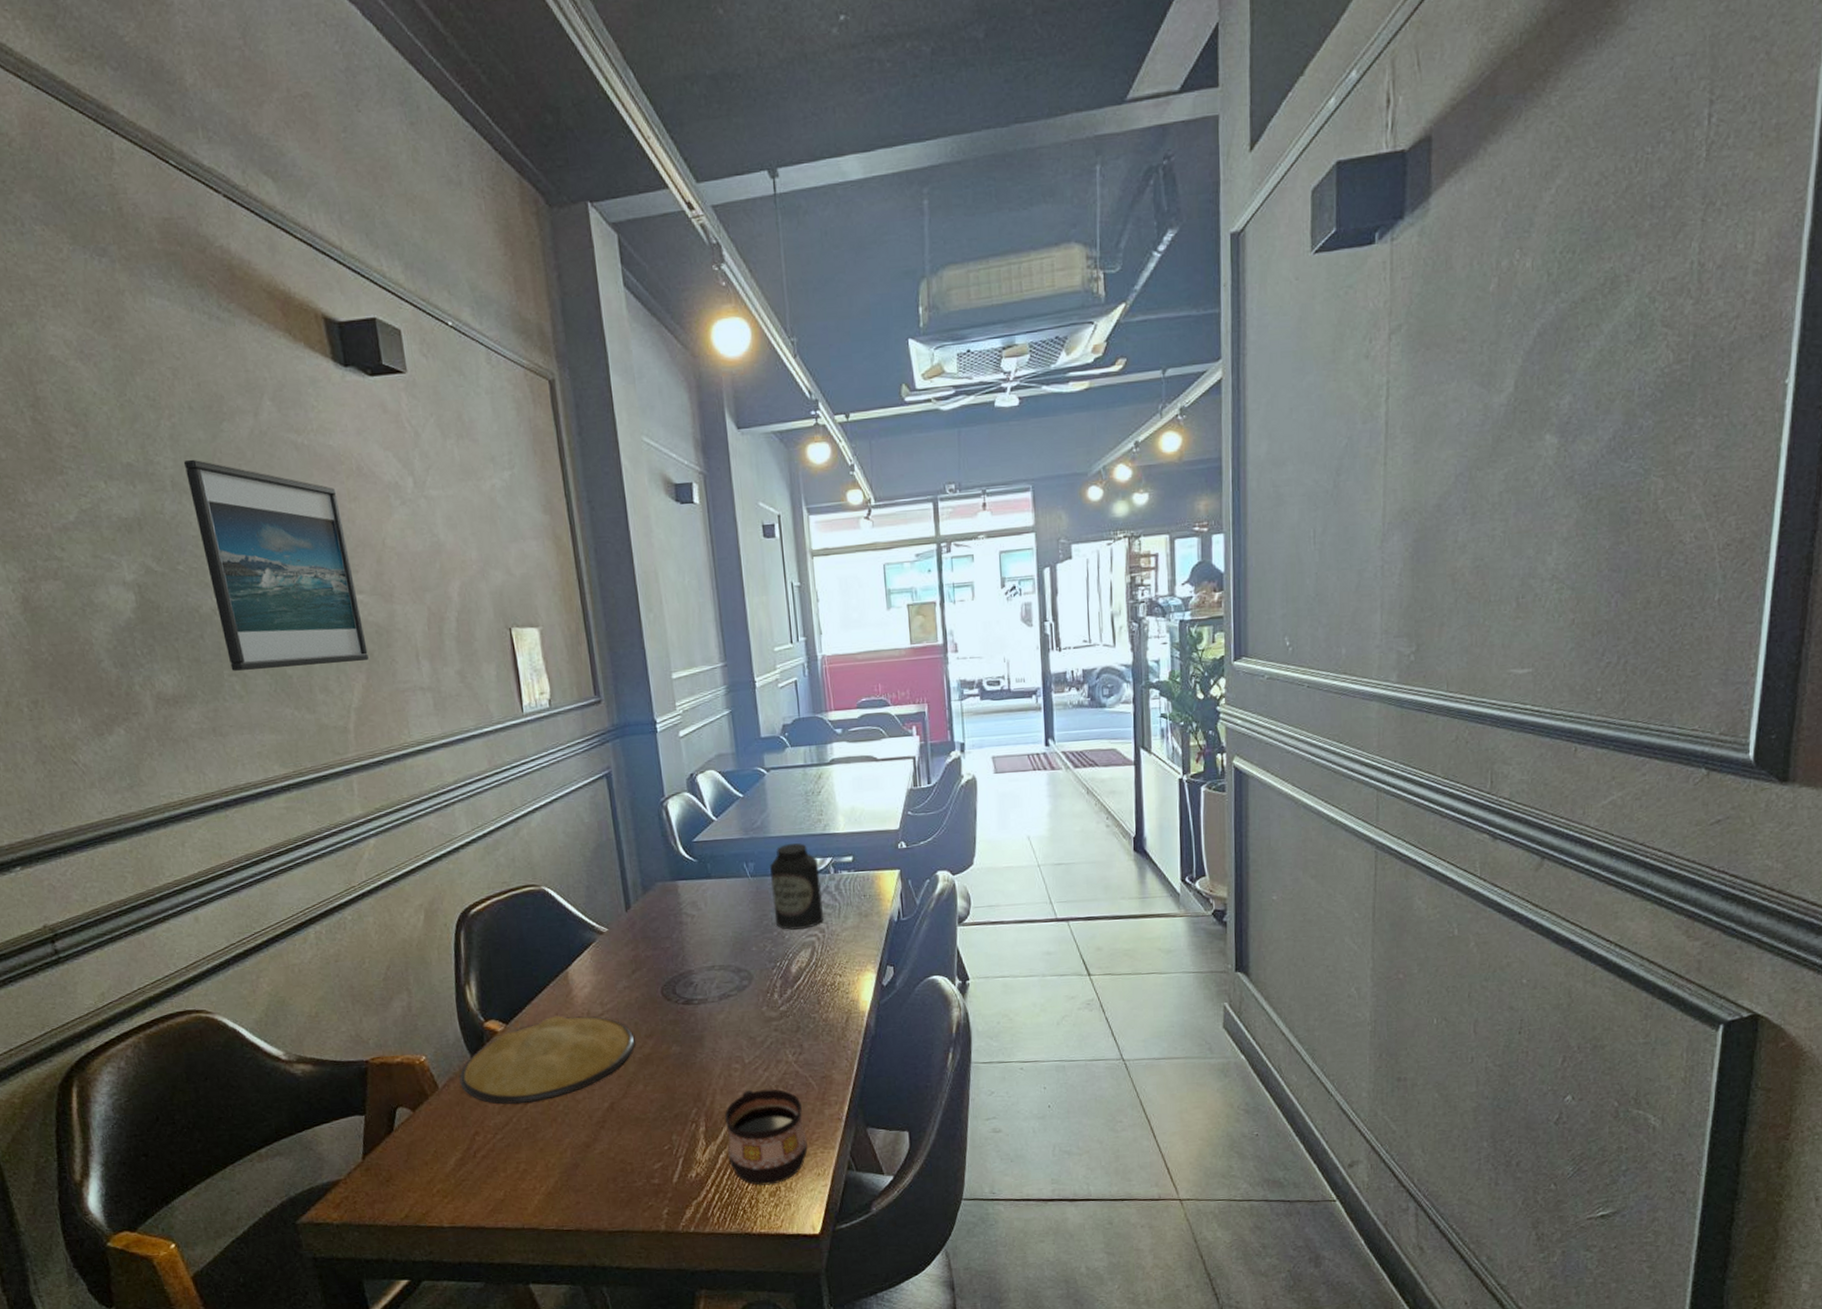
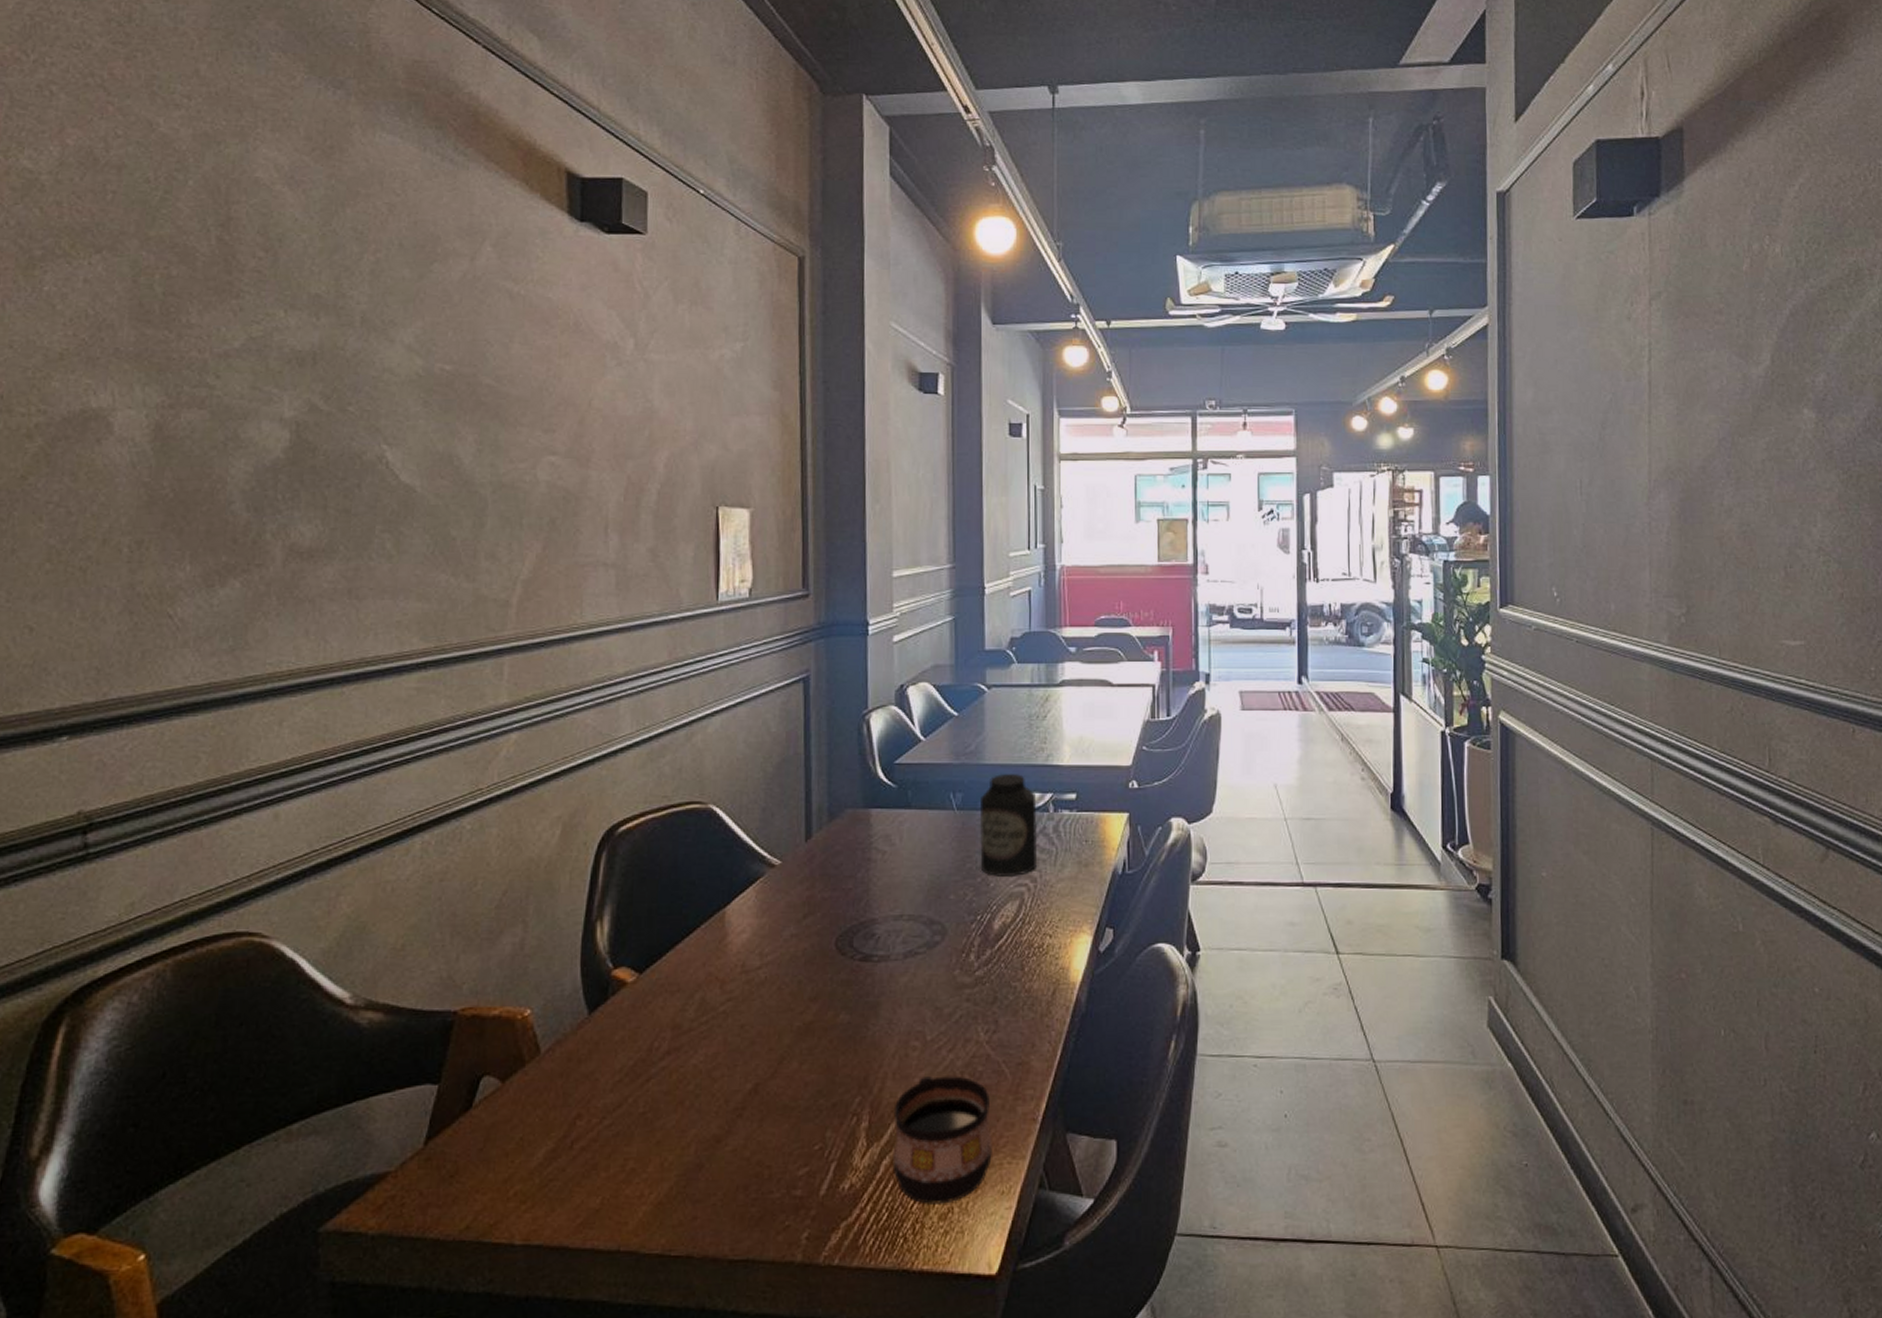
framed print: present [183,459,369,671] -> none [380,297,550,527]
plate: present [459,1015,635,1104] -> none [569,966,796,1079]

